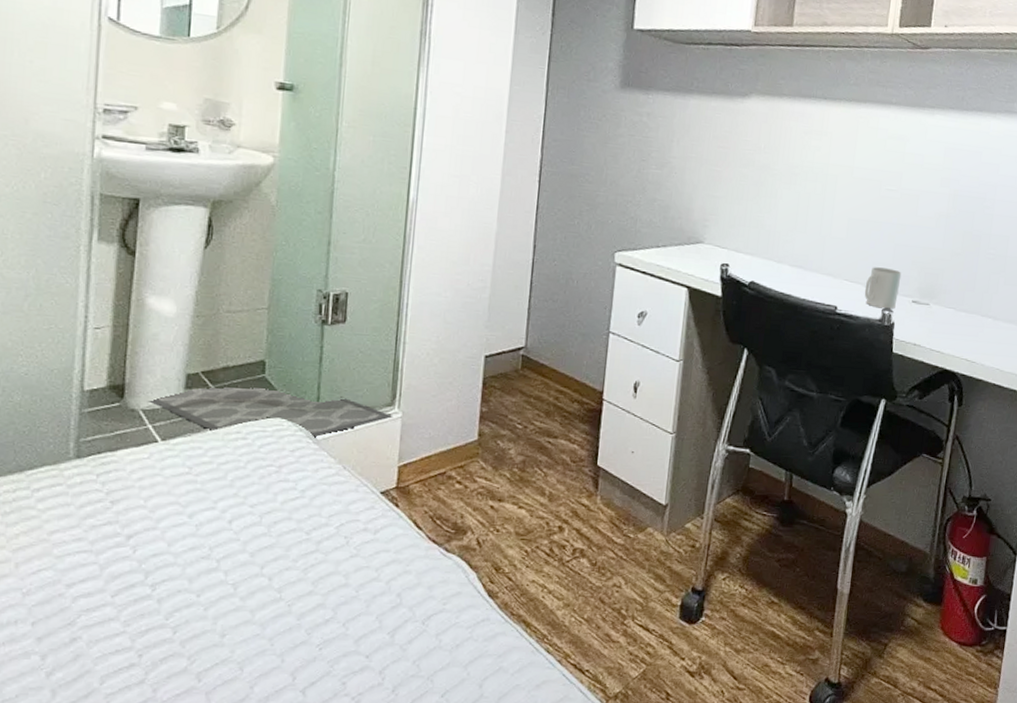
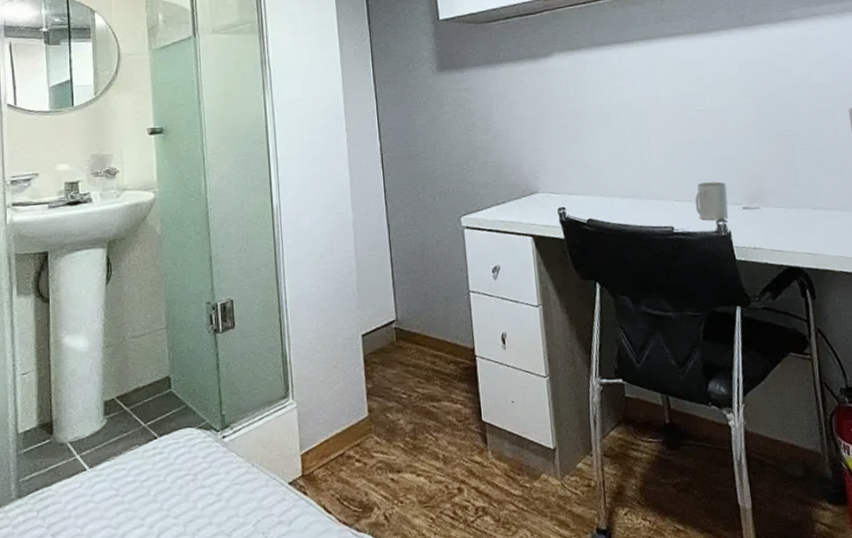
bath mat: present [147,387,393,438] -> none [73,397,289,452]

